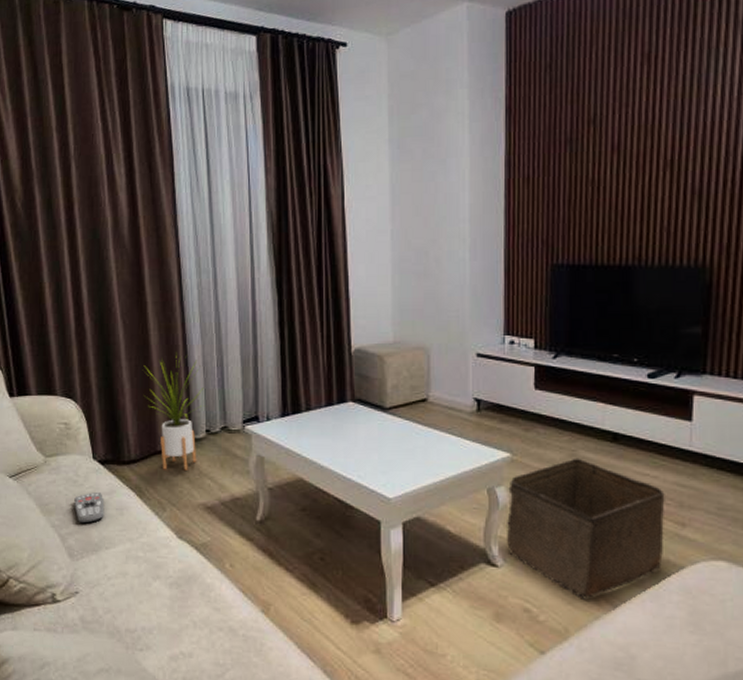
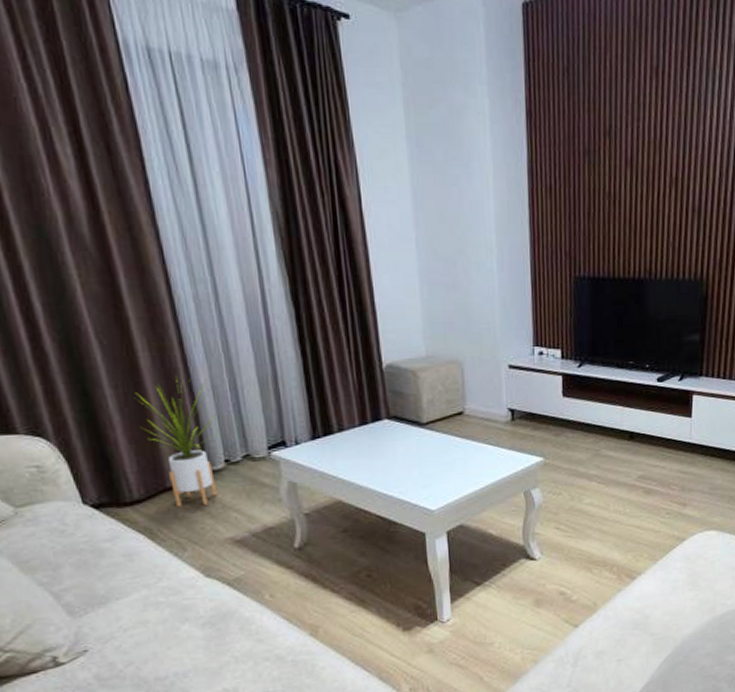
remote control: present [74,491,105,524] -> none [64,539,109,577]
storage bin: present [506,458,665,600] -> none [542,456,671,577]

